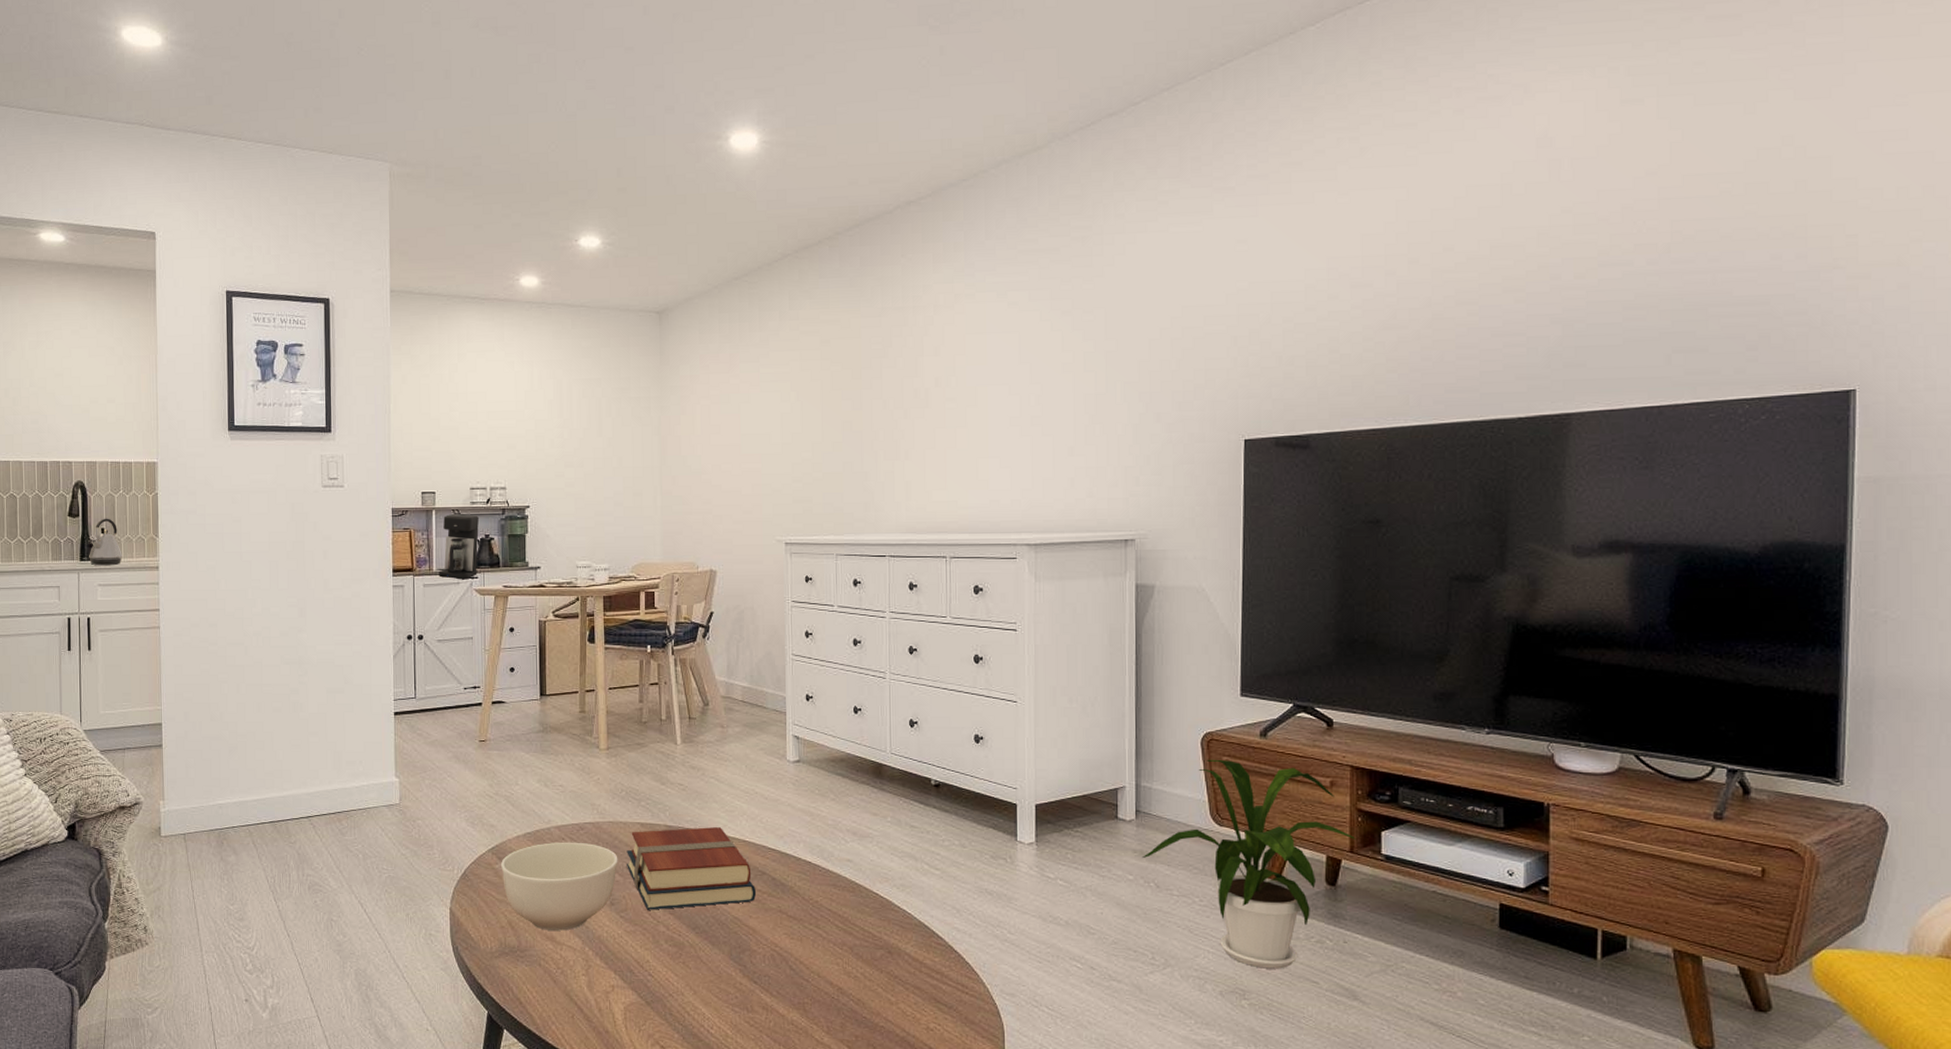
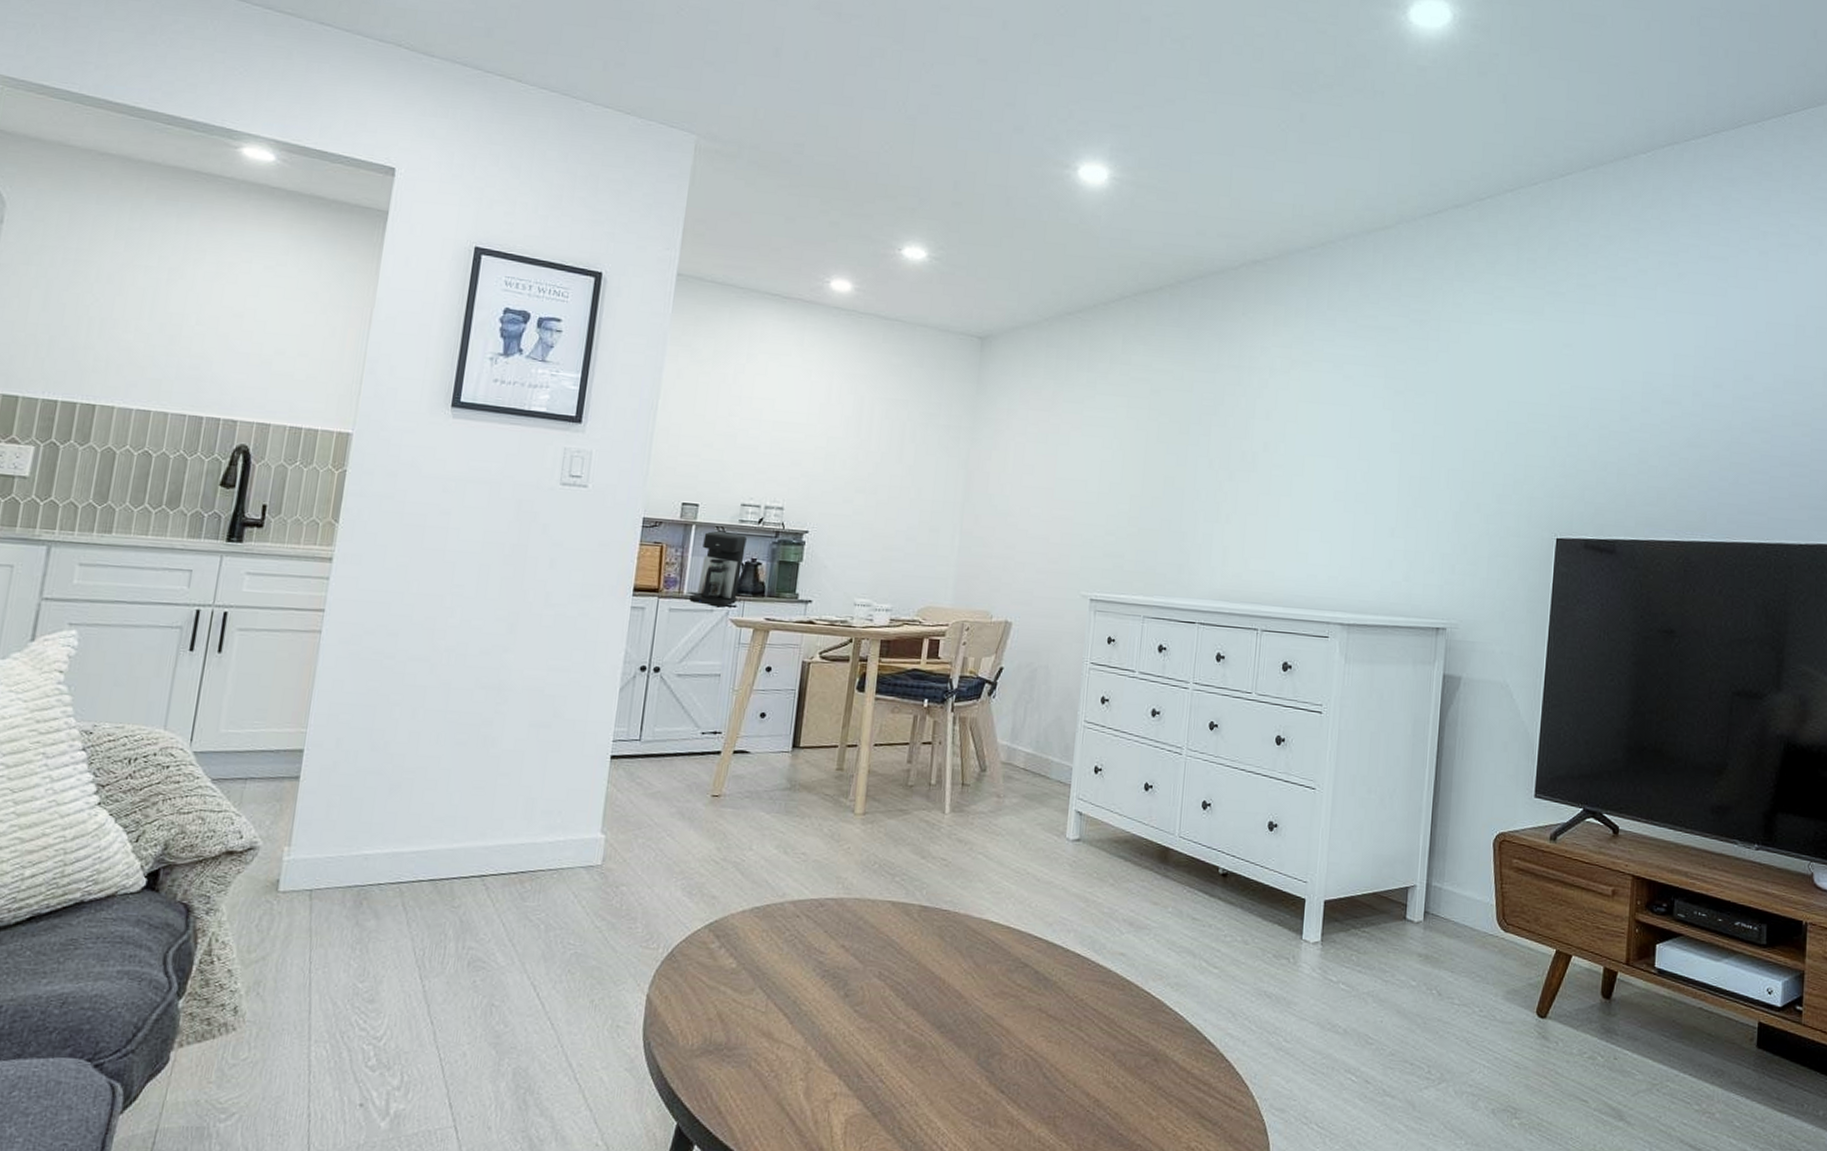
kettle: present [89,518,122,566] -> none [239,493,286,552]
bowl: present [501,842,618,931] -> none [717,919,861,1026]
books: present [627,827,756,910] -> none [869,909,1015,1004]
house plant: present [1141,759,1356,969] -> none [1426,861,1633,1086]

